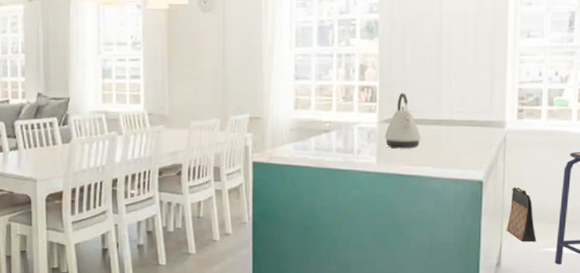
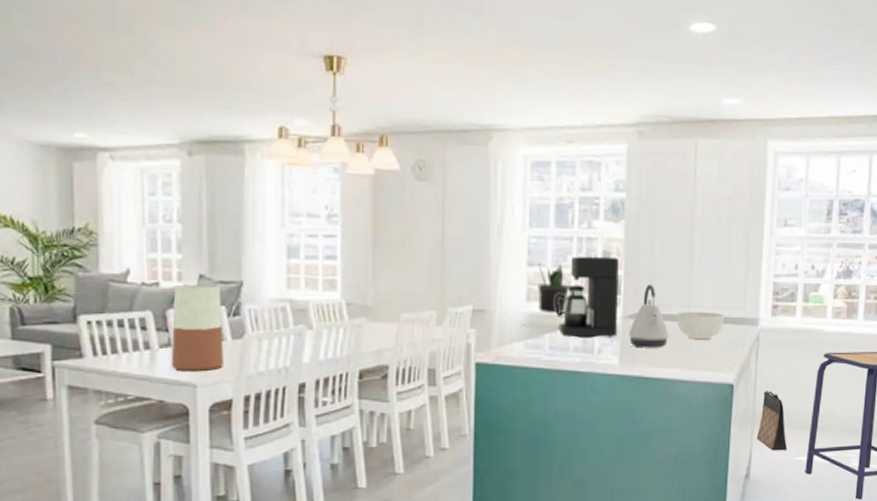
vase: none [18,101,56,169] -> present [172,284,224,372]
planter: none [304,77,331,119] -> present [537,263,569,313]
coffee maker: none [319,70,375,139] -> present [555,256,619,337]
bowl: none [428,116,472,141] -> present [676,311,725,340]

